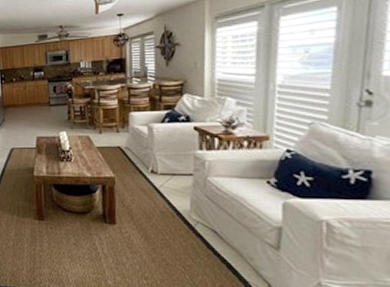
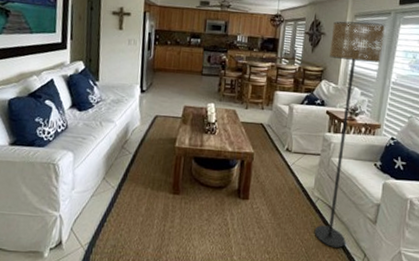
floor lamp: none [188,20,260,277] -> present [314,21,386,249]

